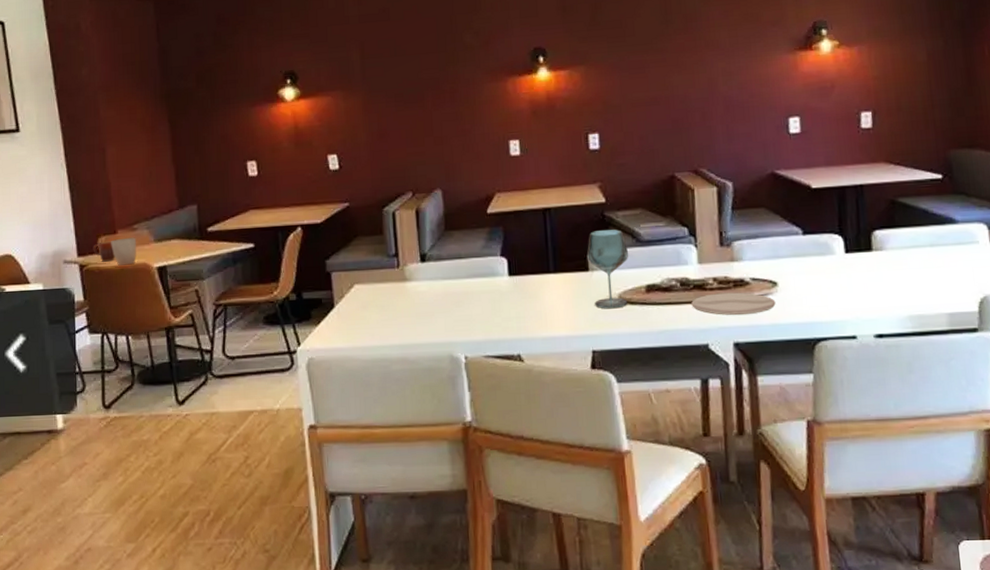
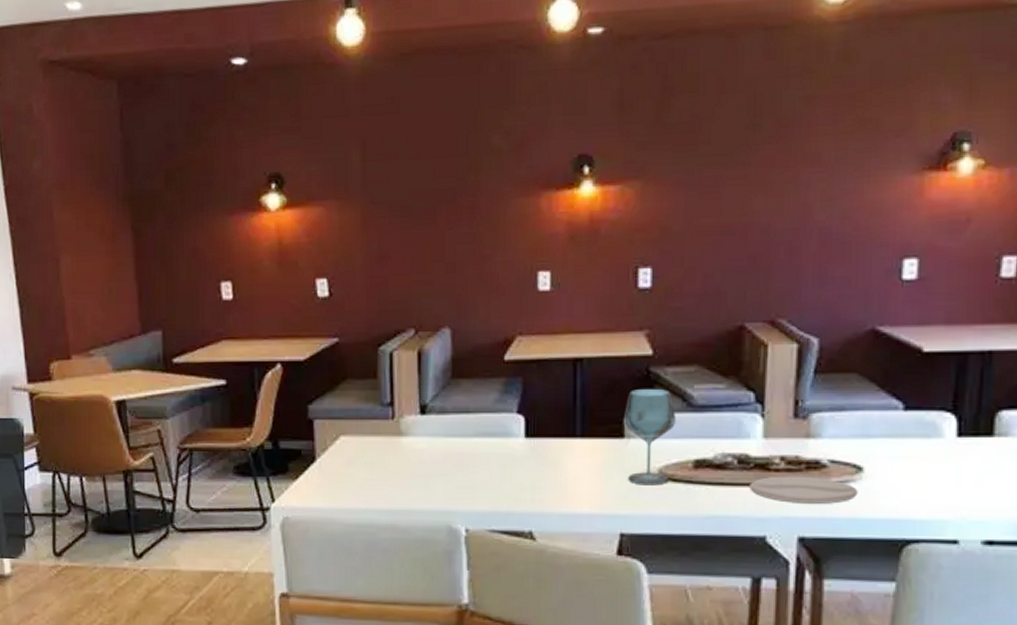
mug: present [93,241,116,262] -> none [44,367,69,391]
cup: present [111,237,136,266] -> none [64,364,92,396]

